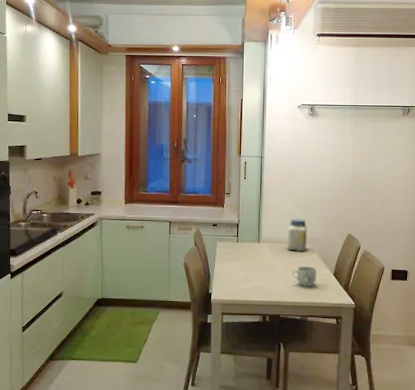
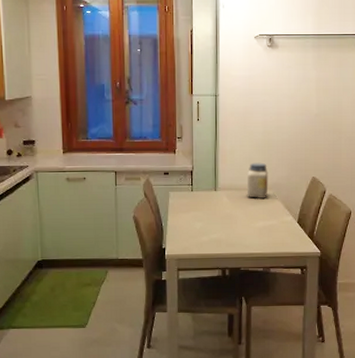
mug: present [292,266,316,287] -> none [252,214,279,236]

